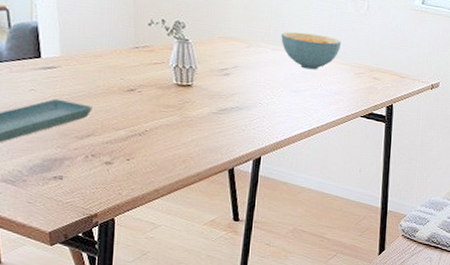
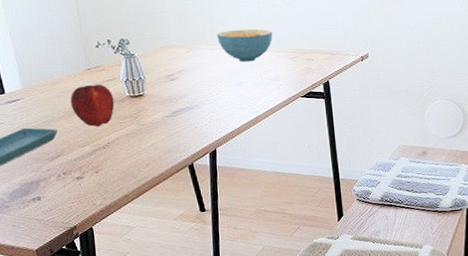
apple: none [111,64,159,111] -> present [70,84,115,127]

